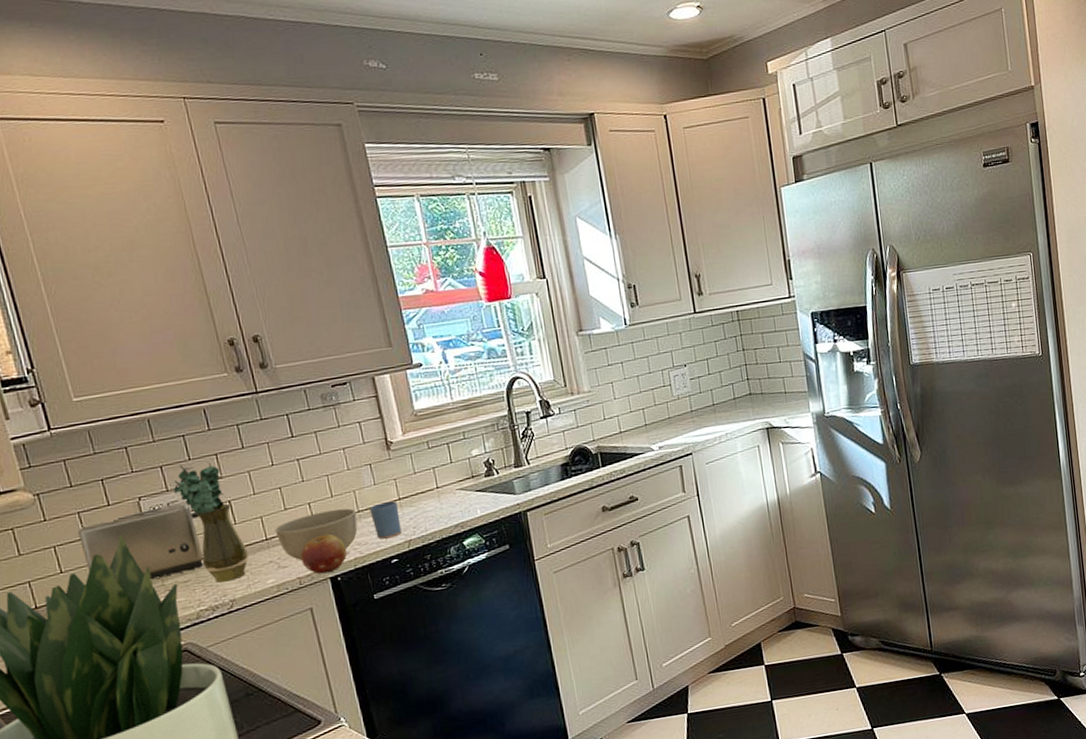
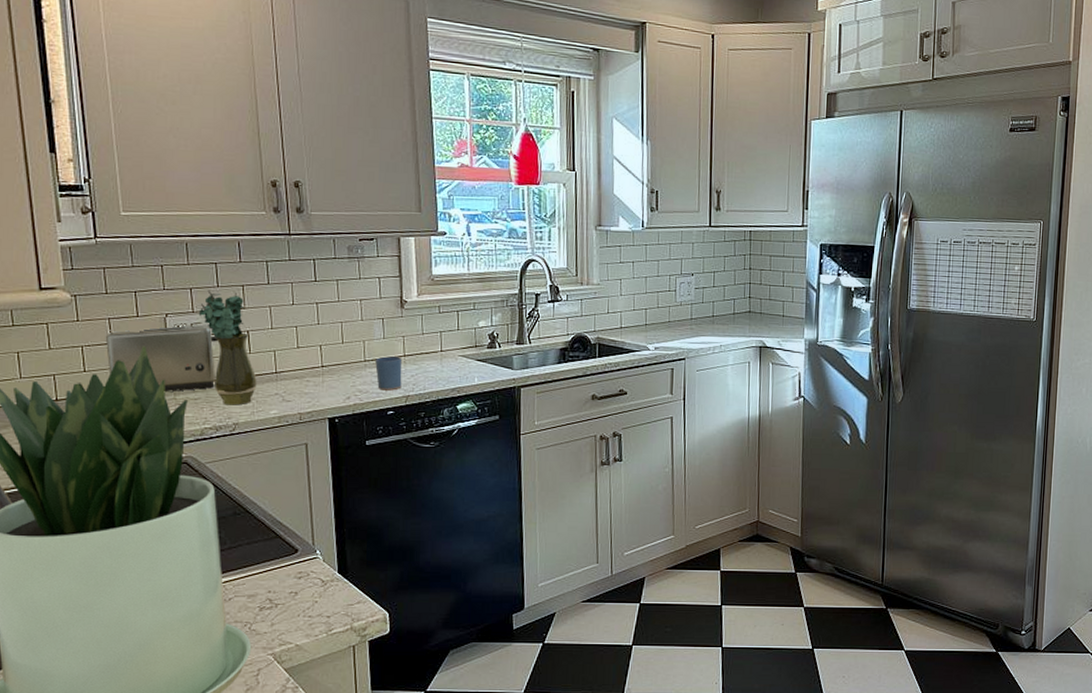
bowl: present [274,508,358,561] -> none [285,355,363,398]
fruit: present [300,533,347,574] -> none [305,377,347,414]

